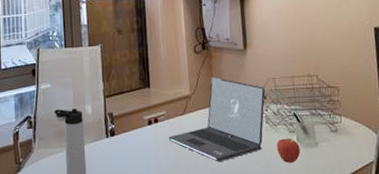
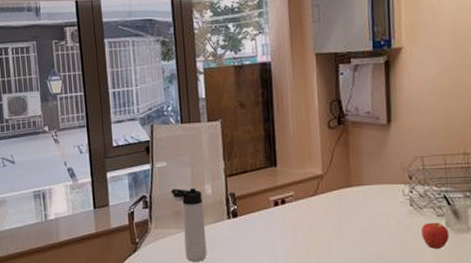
laptop: present [168,77,265,162] -> none [296,155,411,247]

